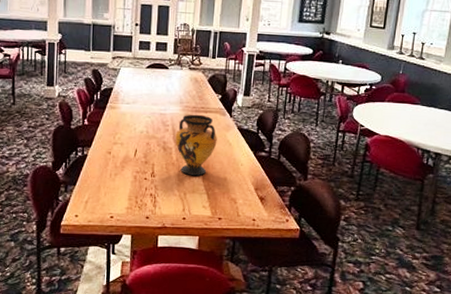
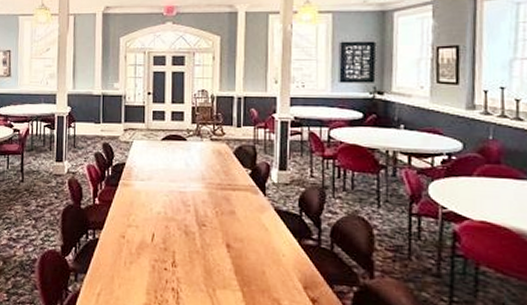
vase: present [175,114,217,176] -> none [198,192,250,268]

